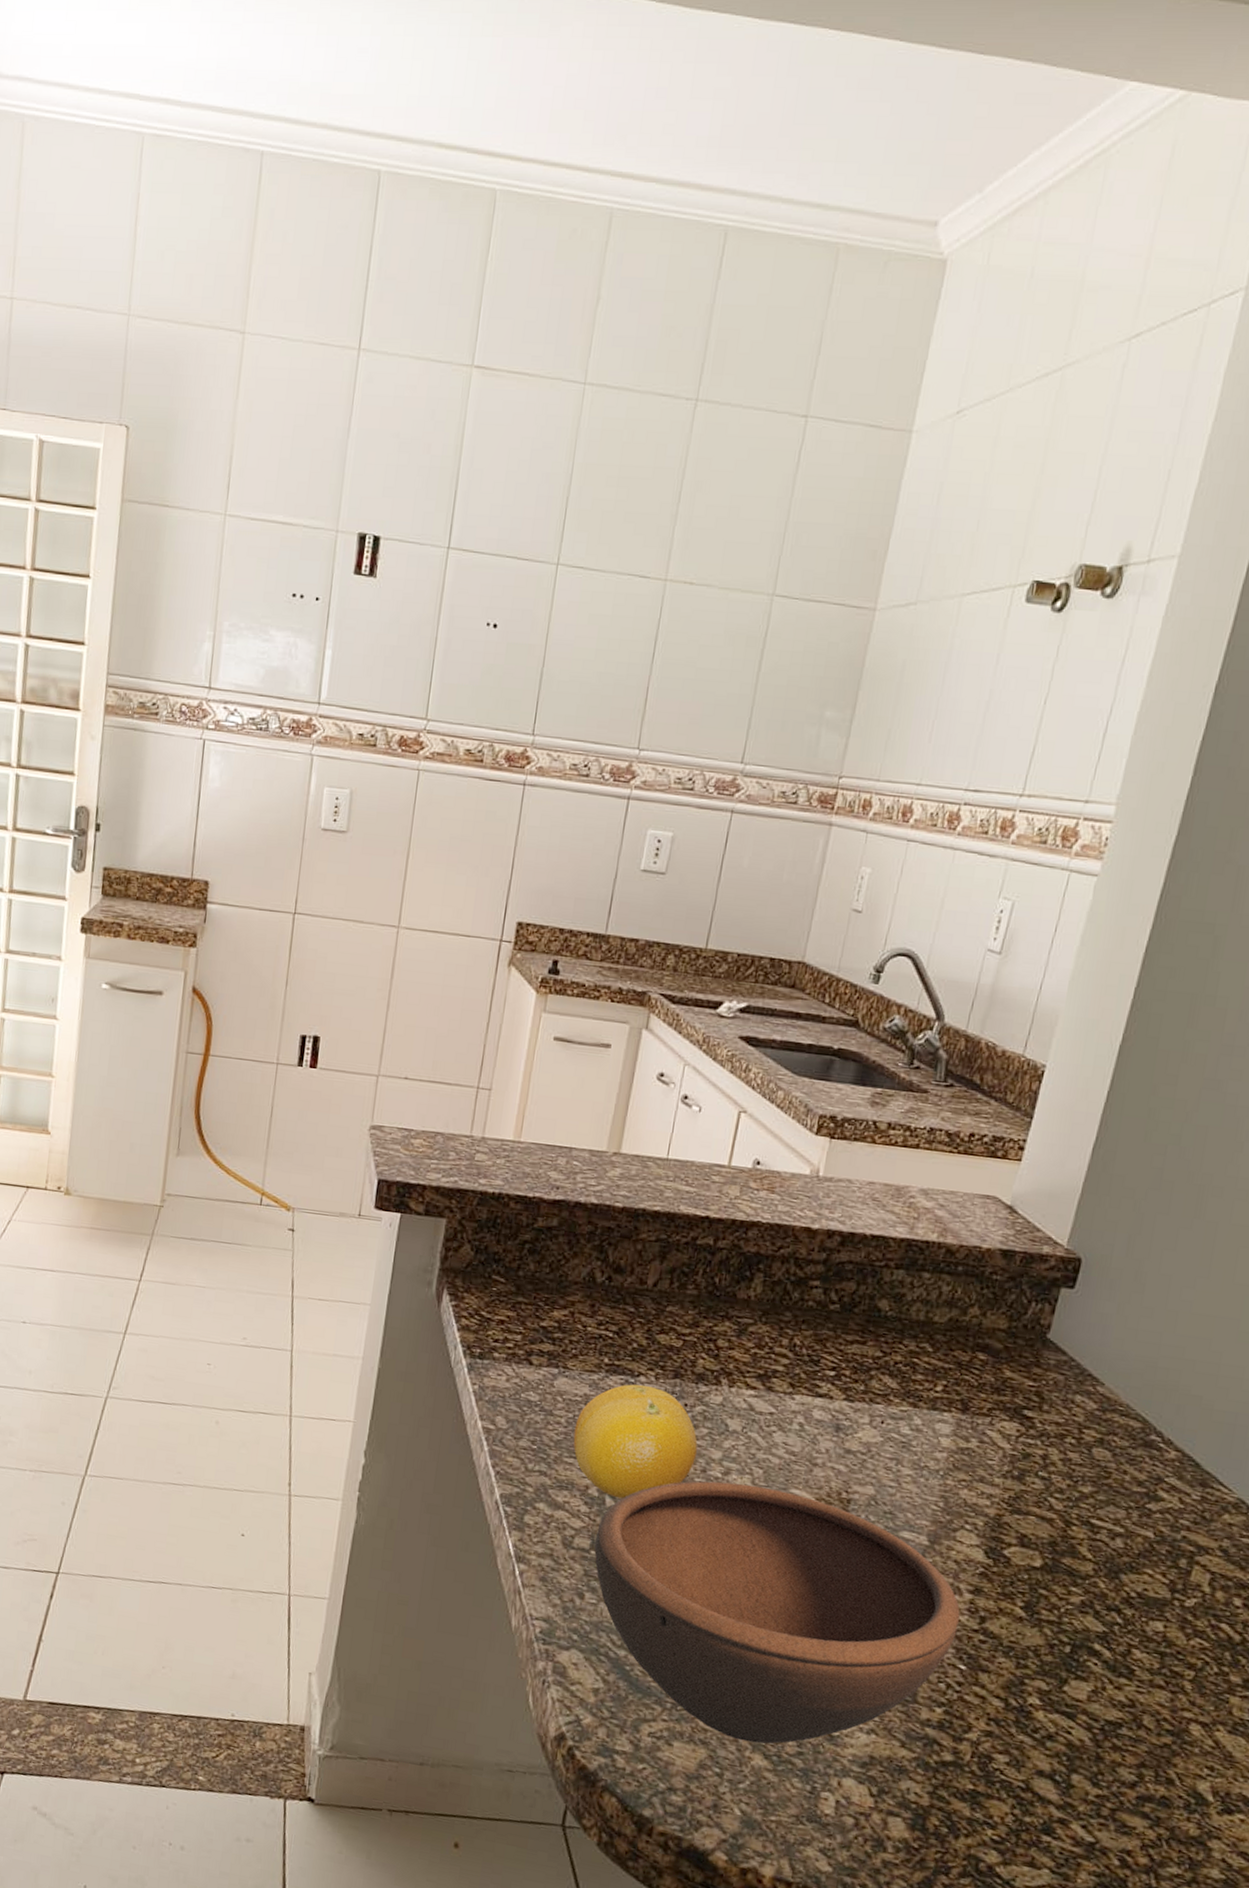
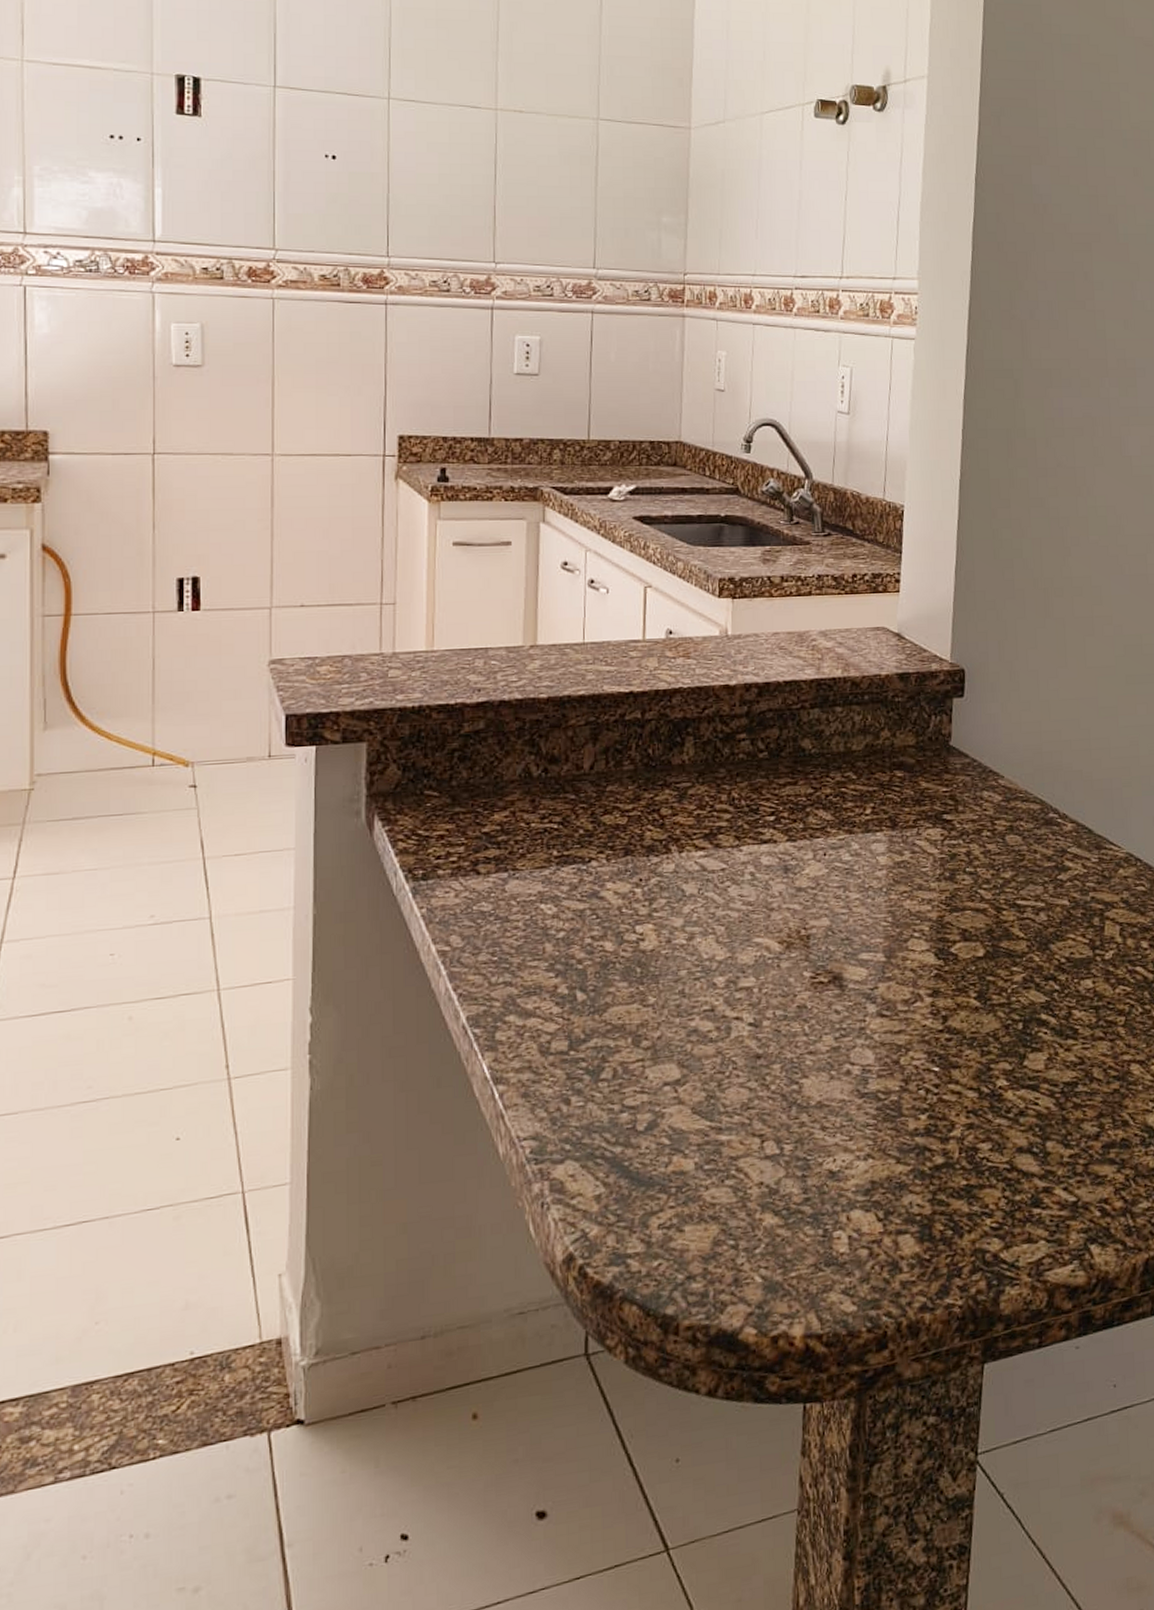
fruit: present [573,1384,698,1499] -> none [534,869,659,991]
bowl: present [594,1481,960,1744] -> none [573,942,926,1205]

